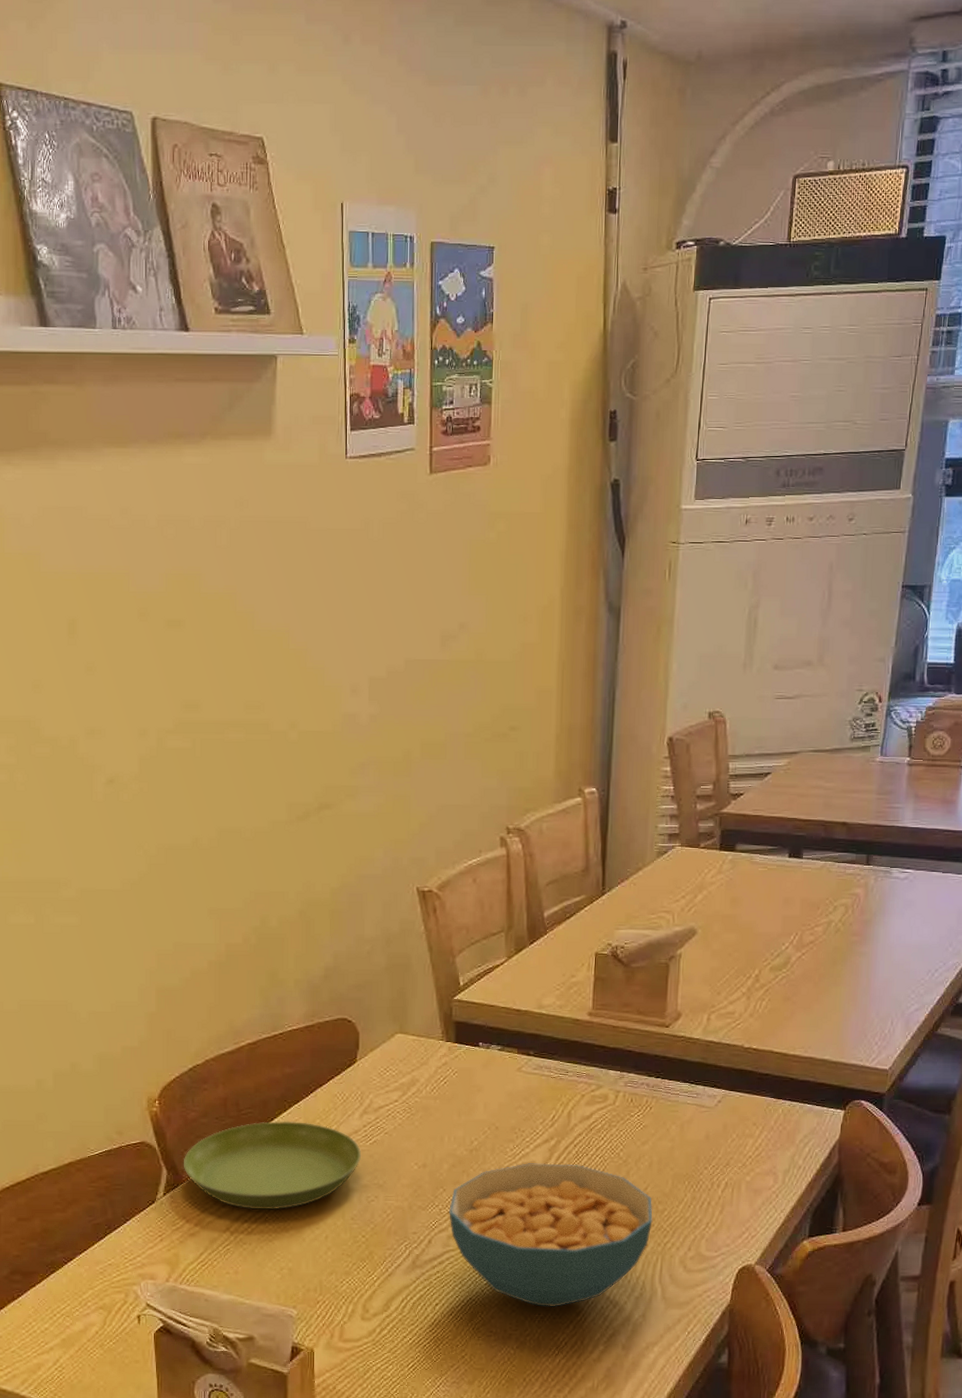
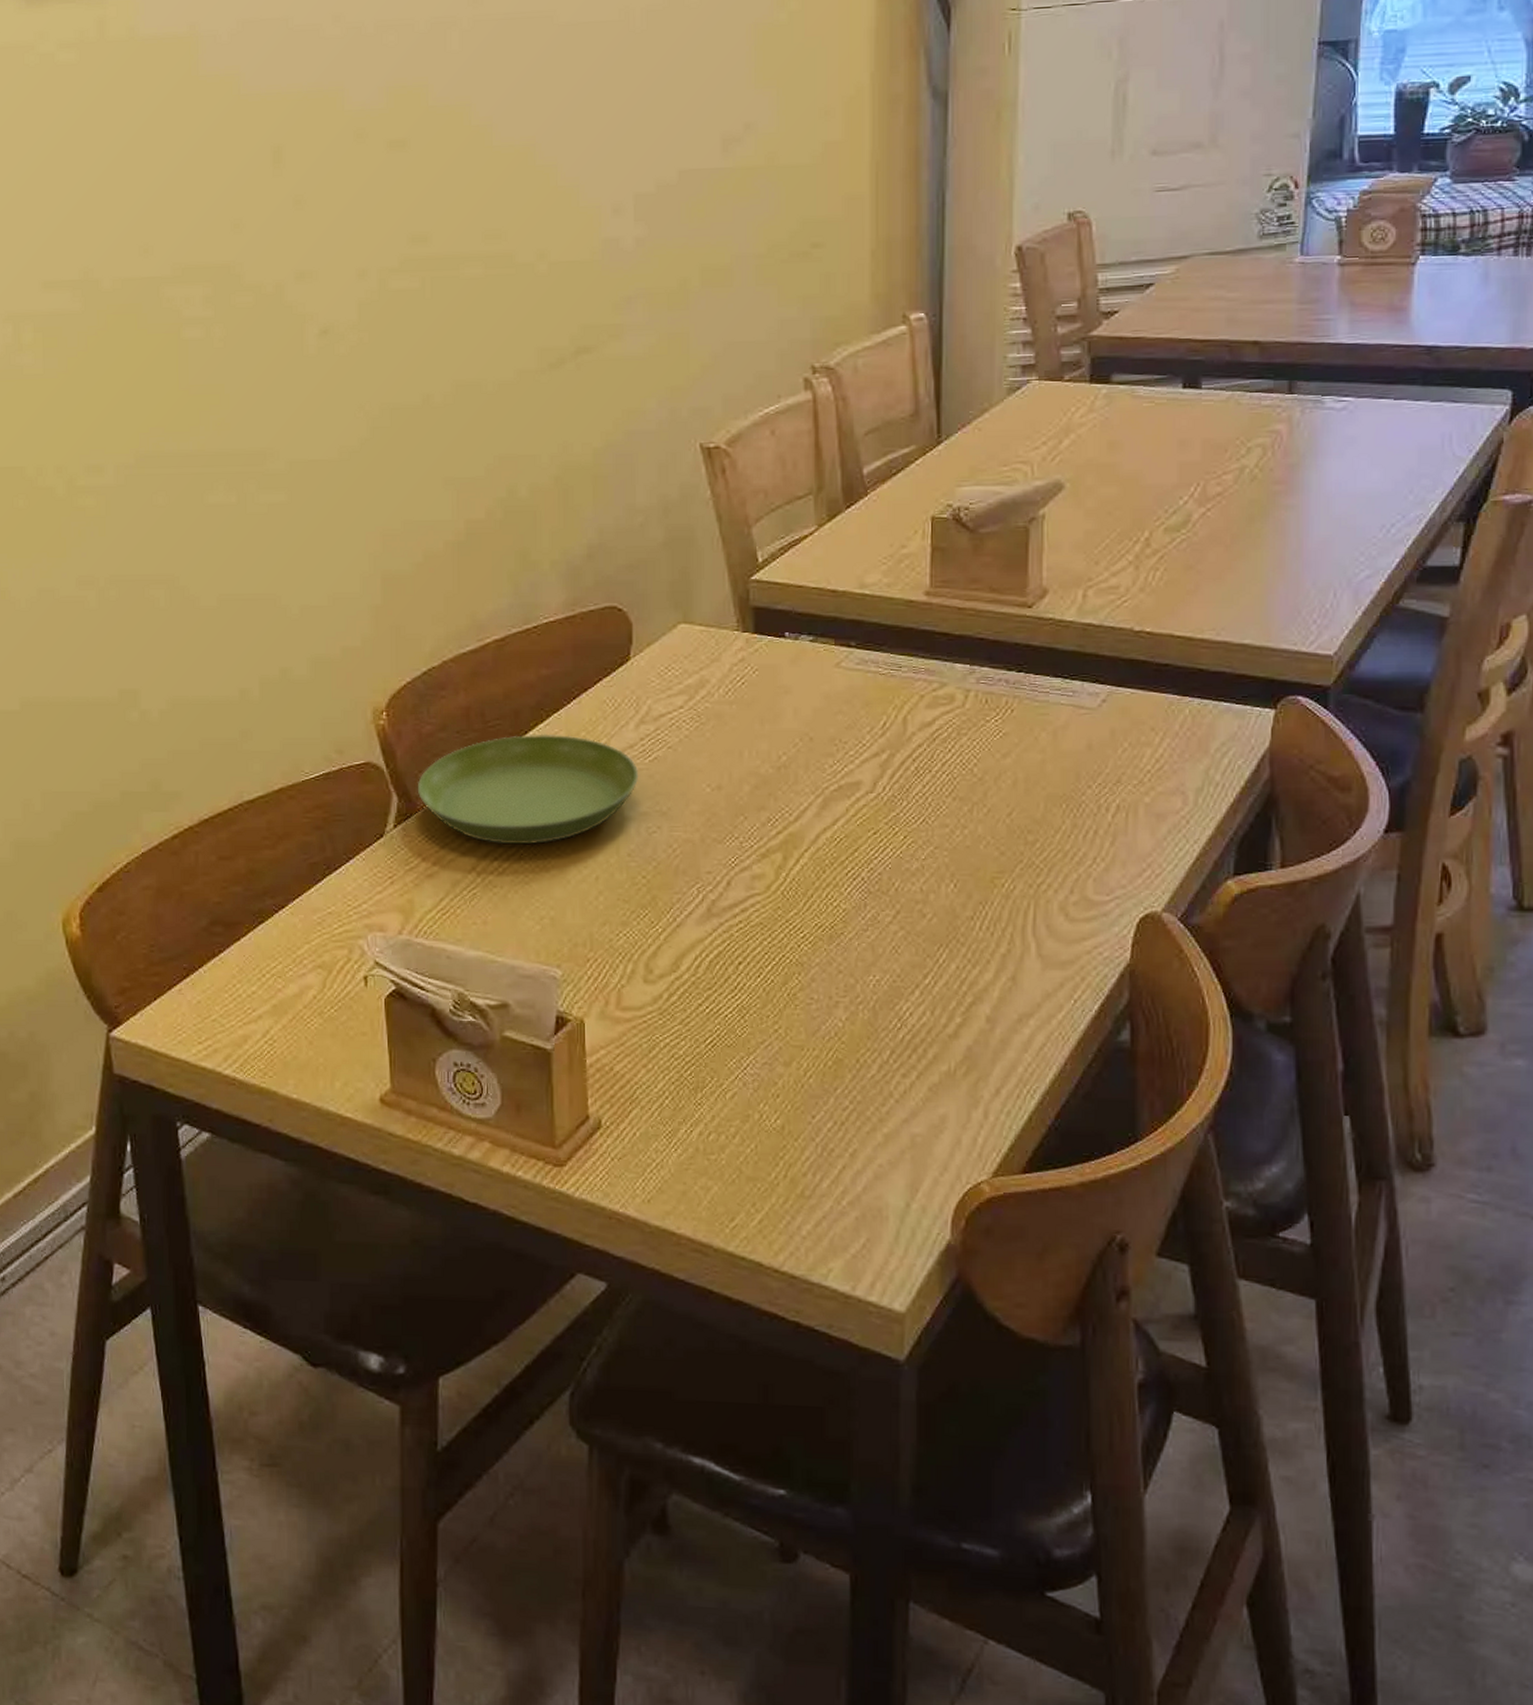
cereal bowl: present [449,1163,653,1308] -> none [752,783,1021,968]

